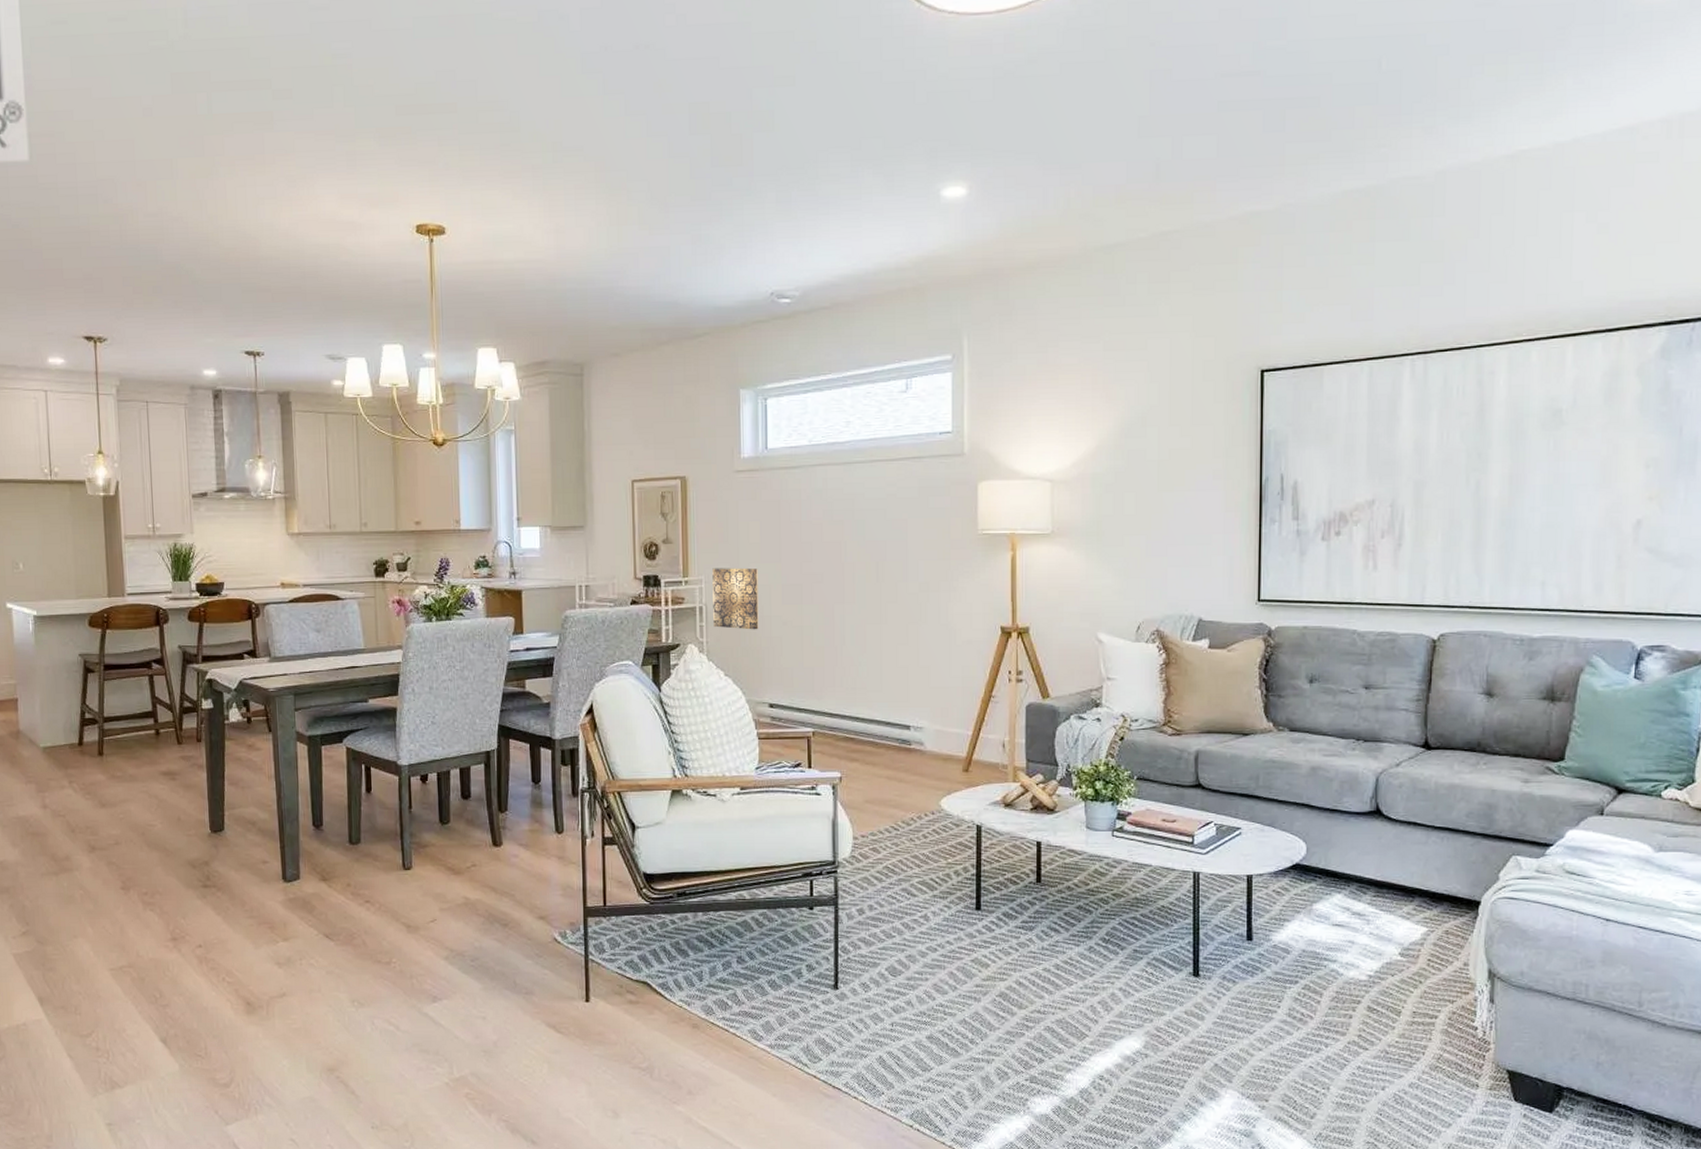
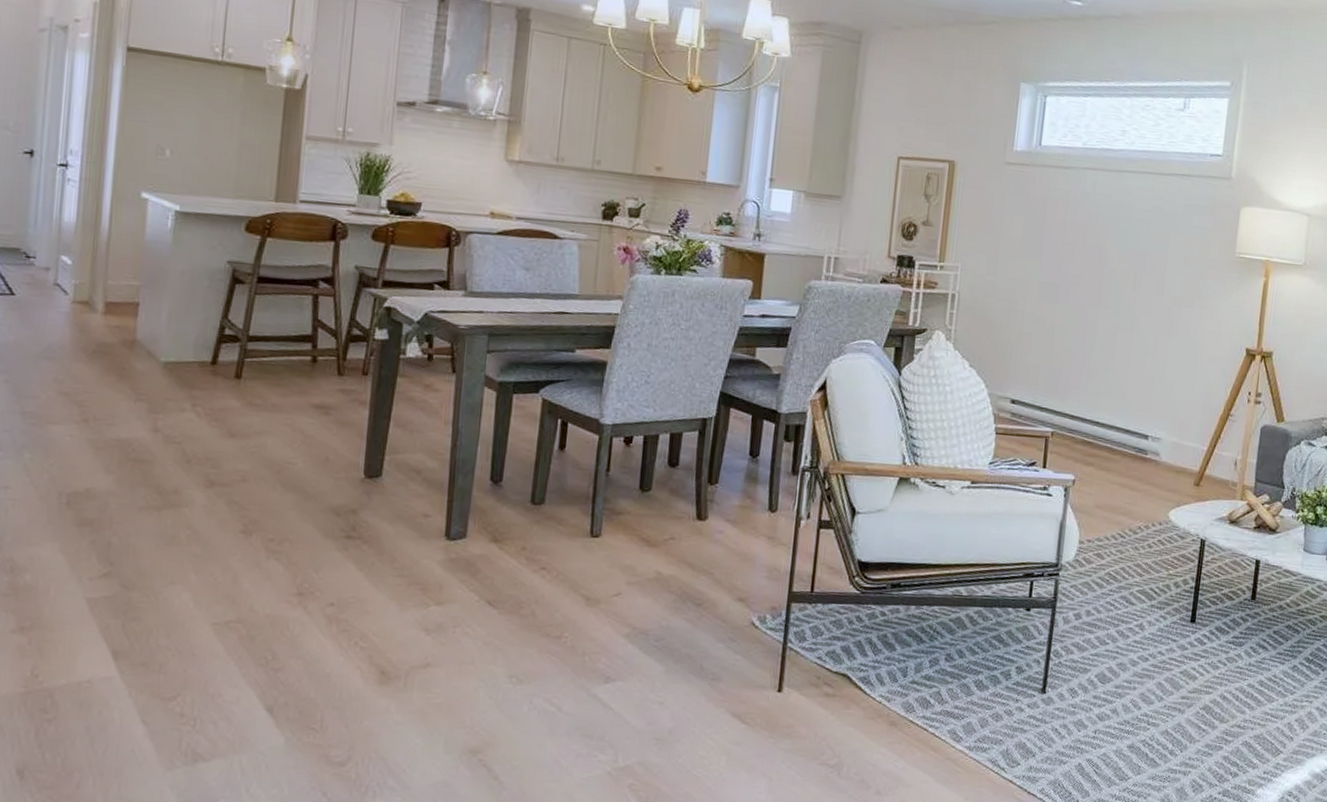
wall art: present [712,567,759,630] -> none [964,256,1017,324]

